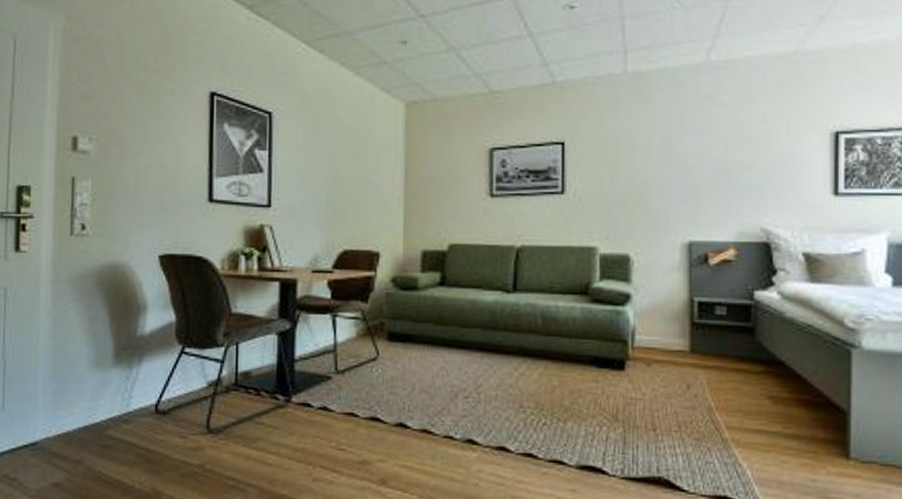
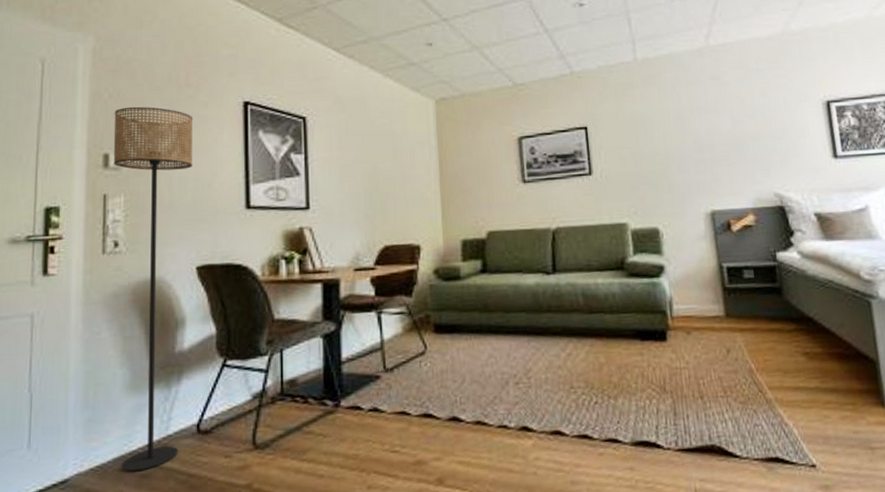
floor lamp: none [81,90,160,442] -> present [113,106,193,472]

